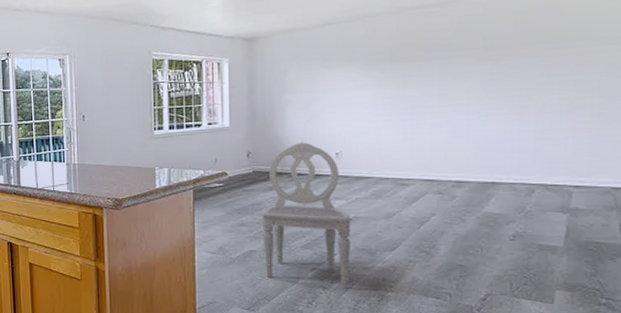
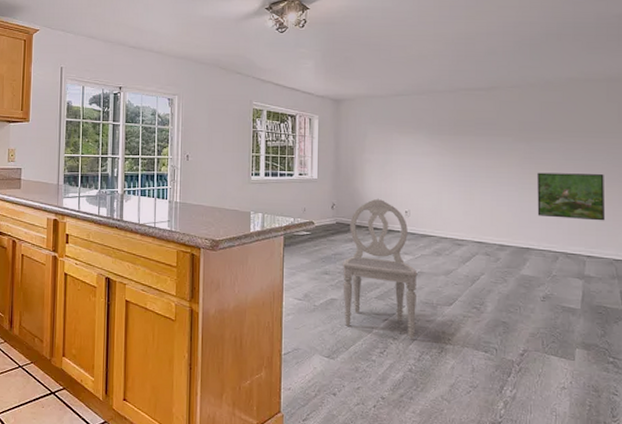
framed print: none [507,89,603,146] -> present [537,172,606,221]

